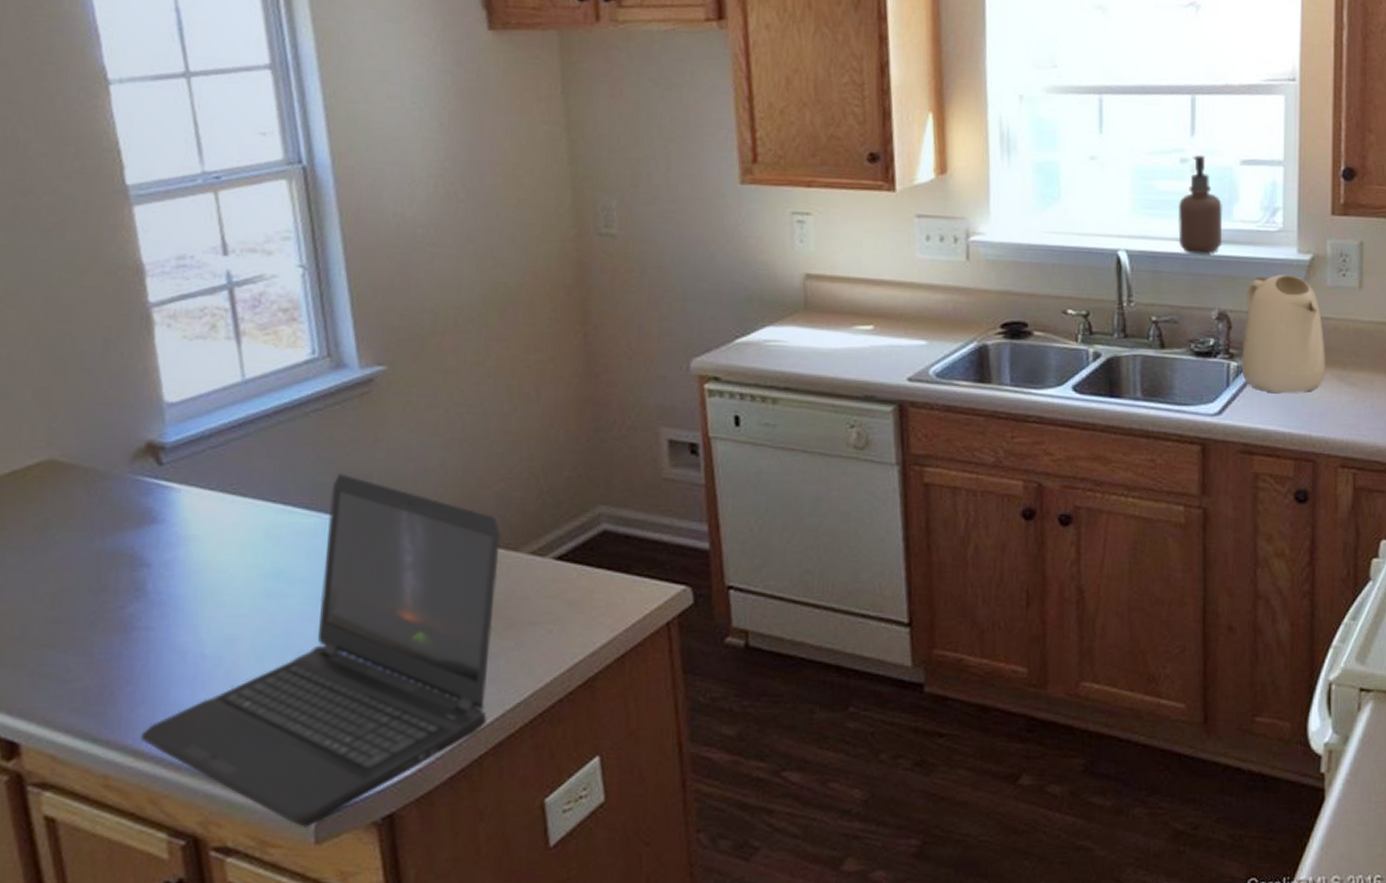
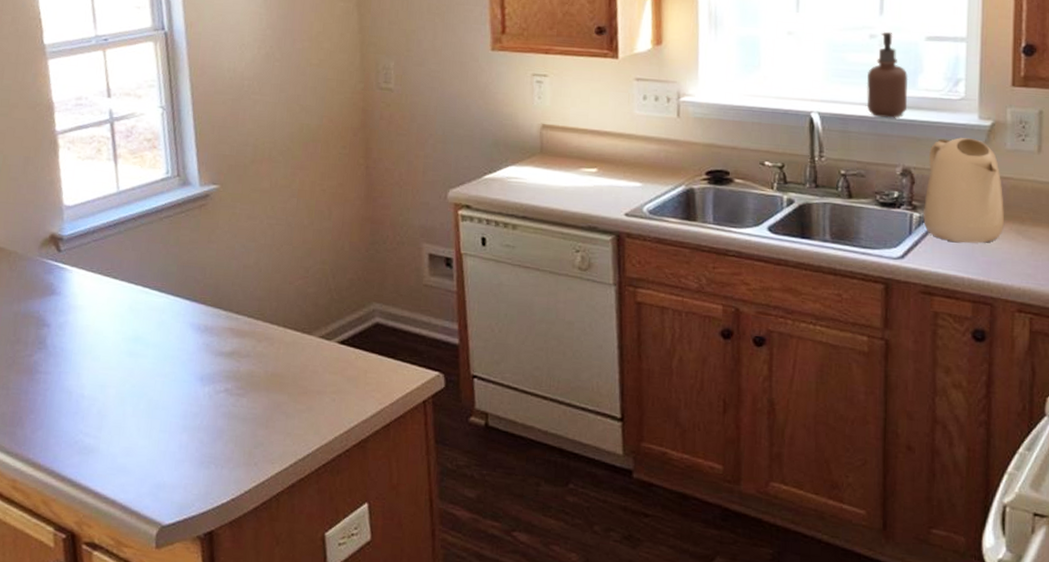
laptop computer: present [140,473,501,828] -> none [38,265,299,535]

